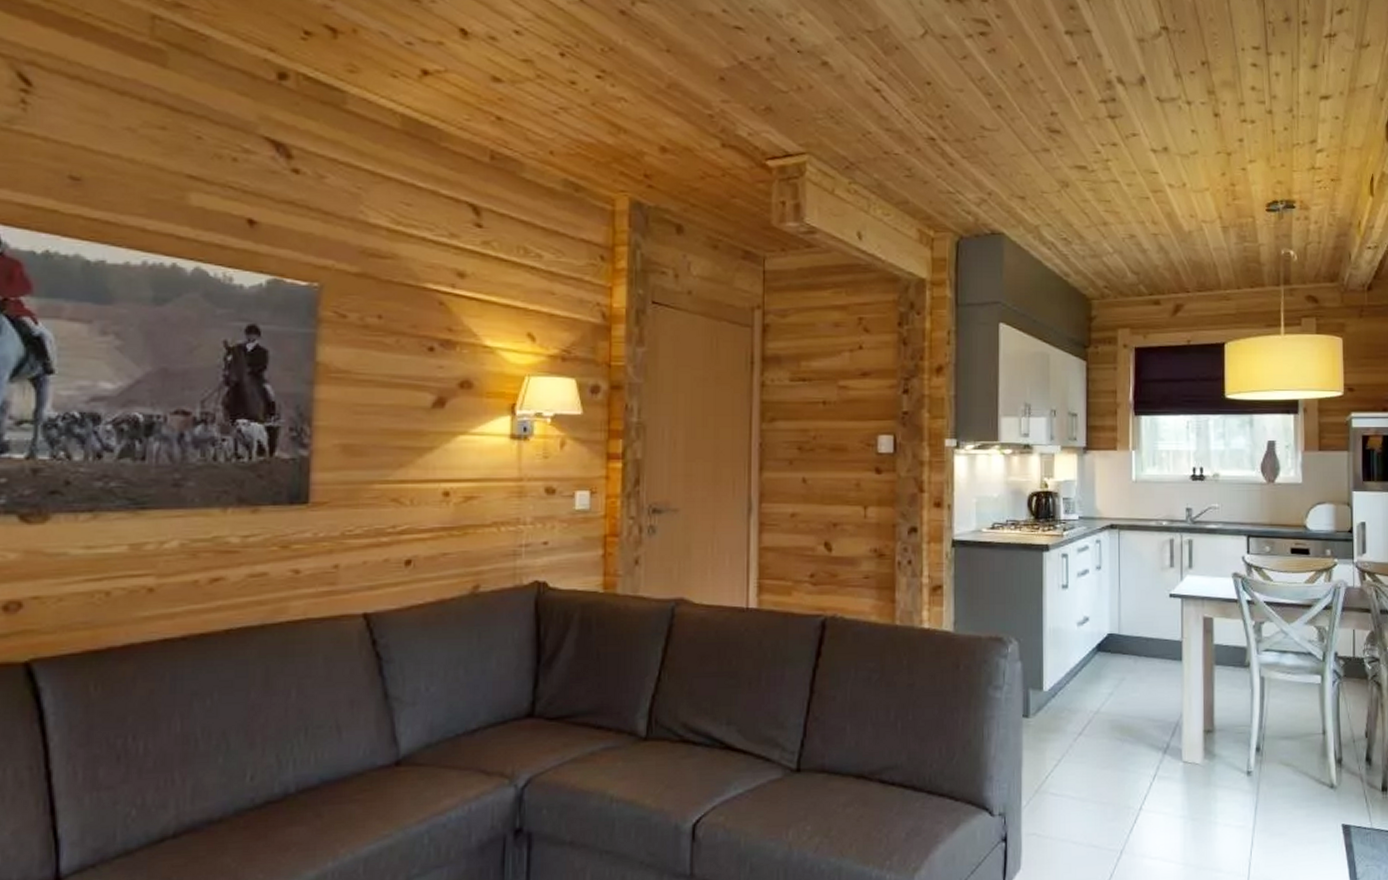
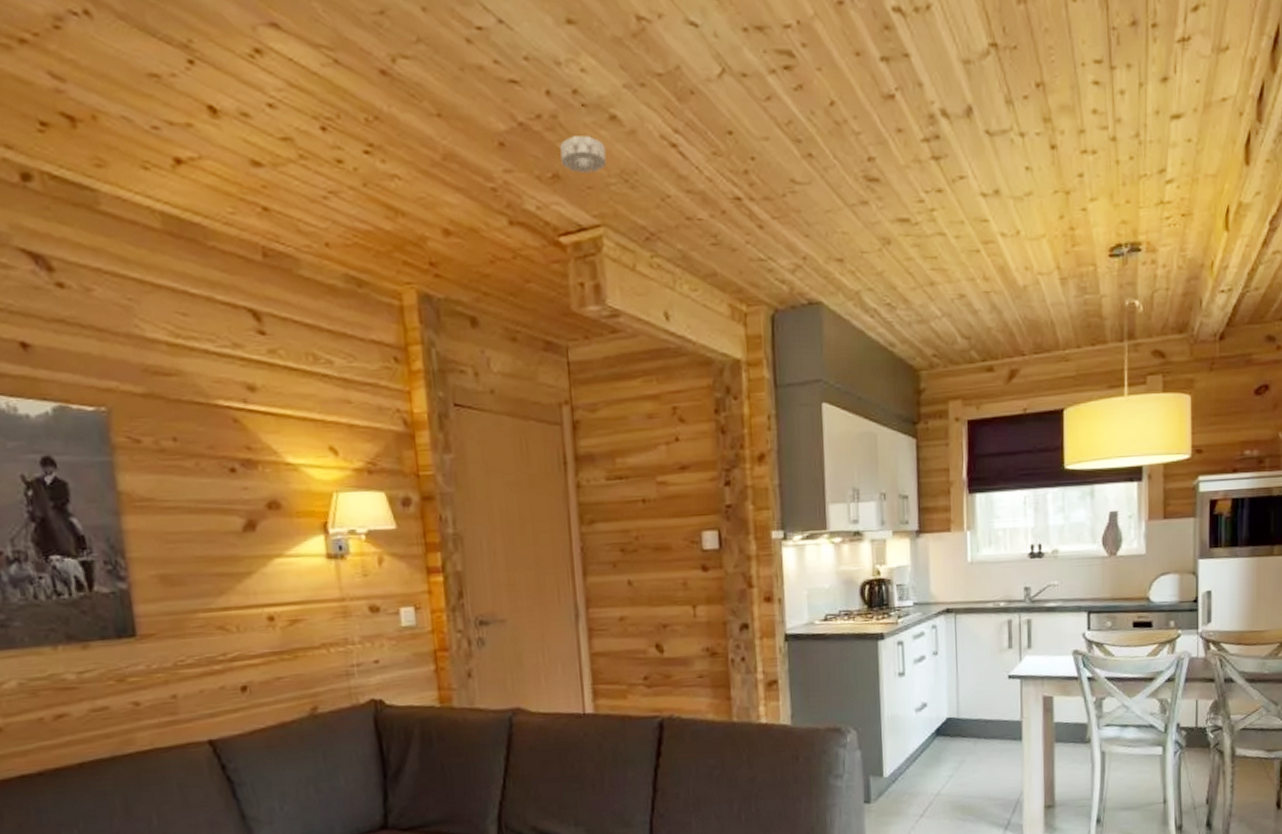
smoke detector: none [775,76,816,109] -> present [560,136,607,173]

